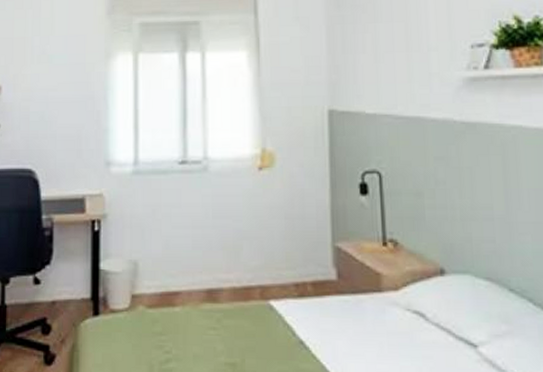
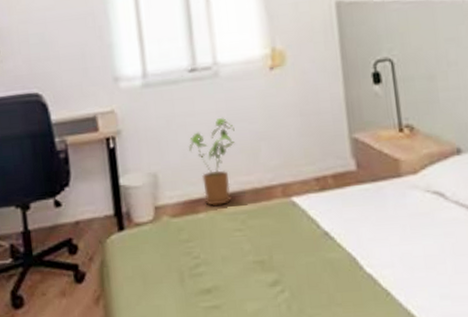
house plant: none [172,211,218,300] -> present [189,117,235,206]

